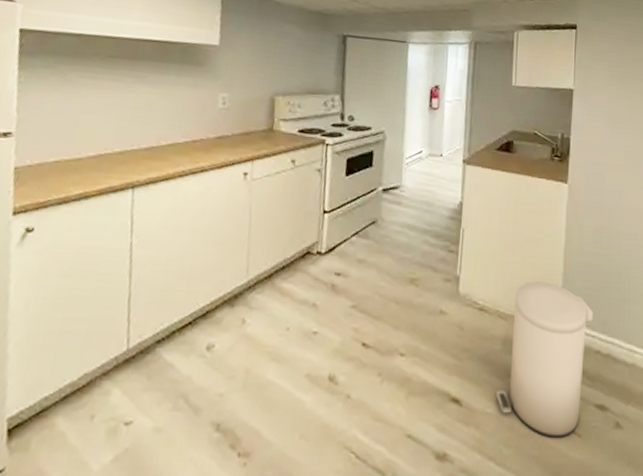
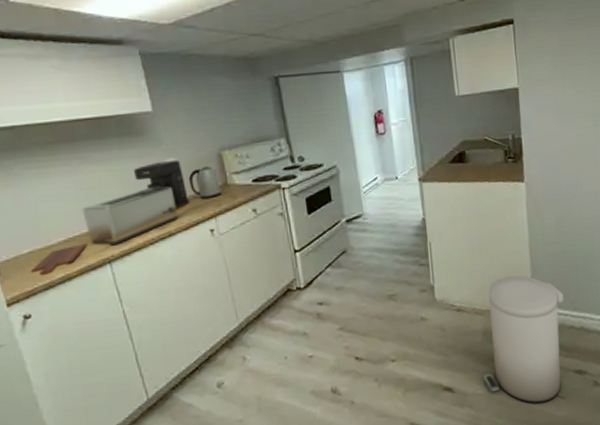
cutting board: none [49,162,116,188] -> present [31,243,88,275]
toaster: none [120,118,218,171] -> present [82,186,179,246]
coffee maker: none [183,94,233,146] -> present [133,160,190,210]
kettle: none [235,108,266,142] -> present [188,166,221,200]

